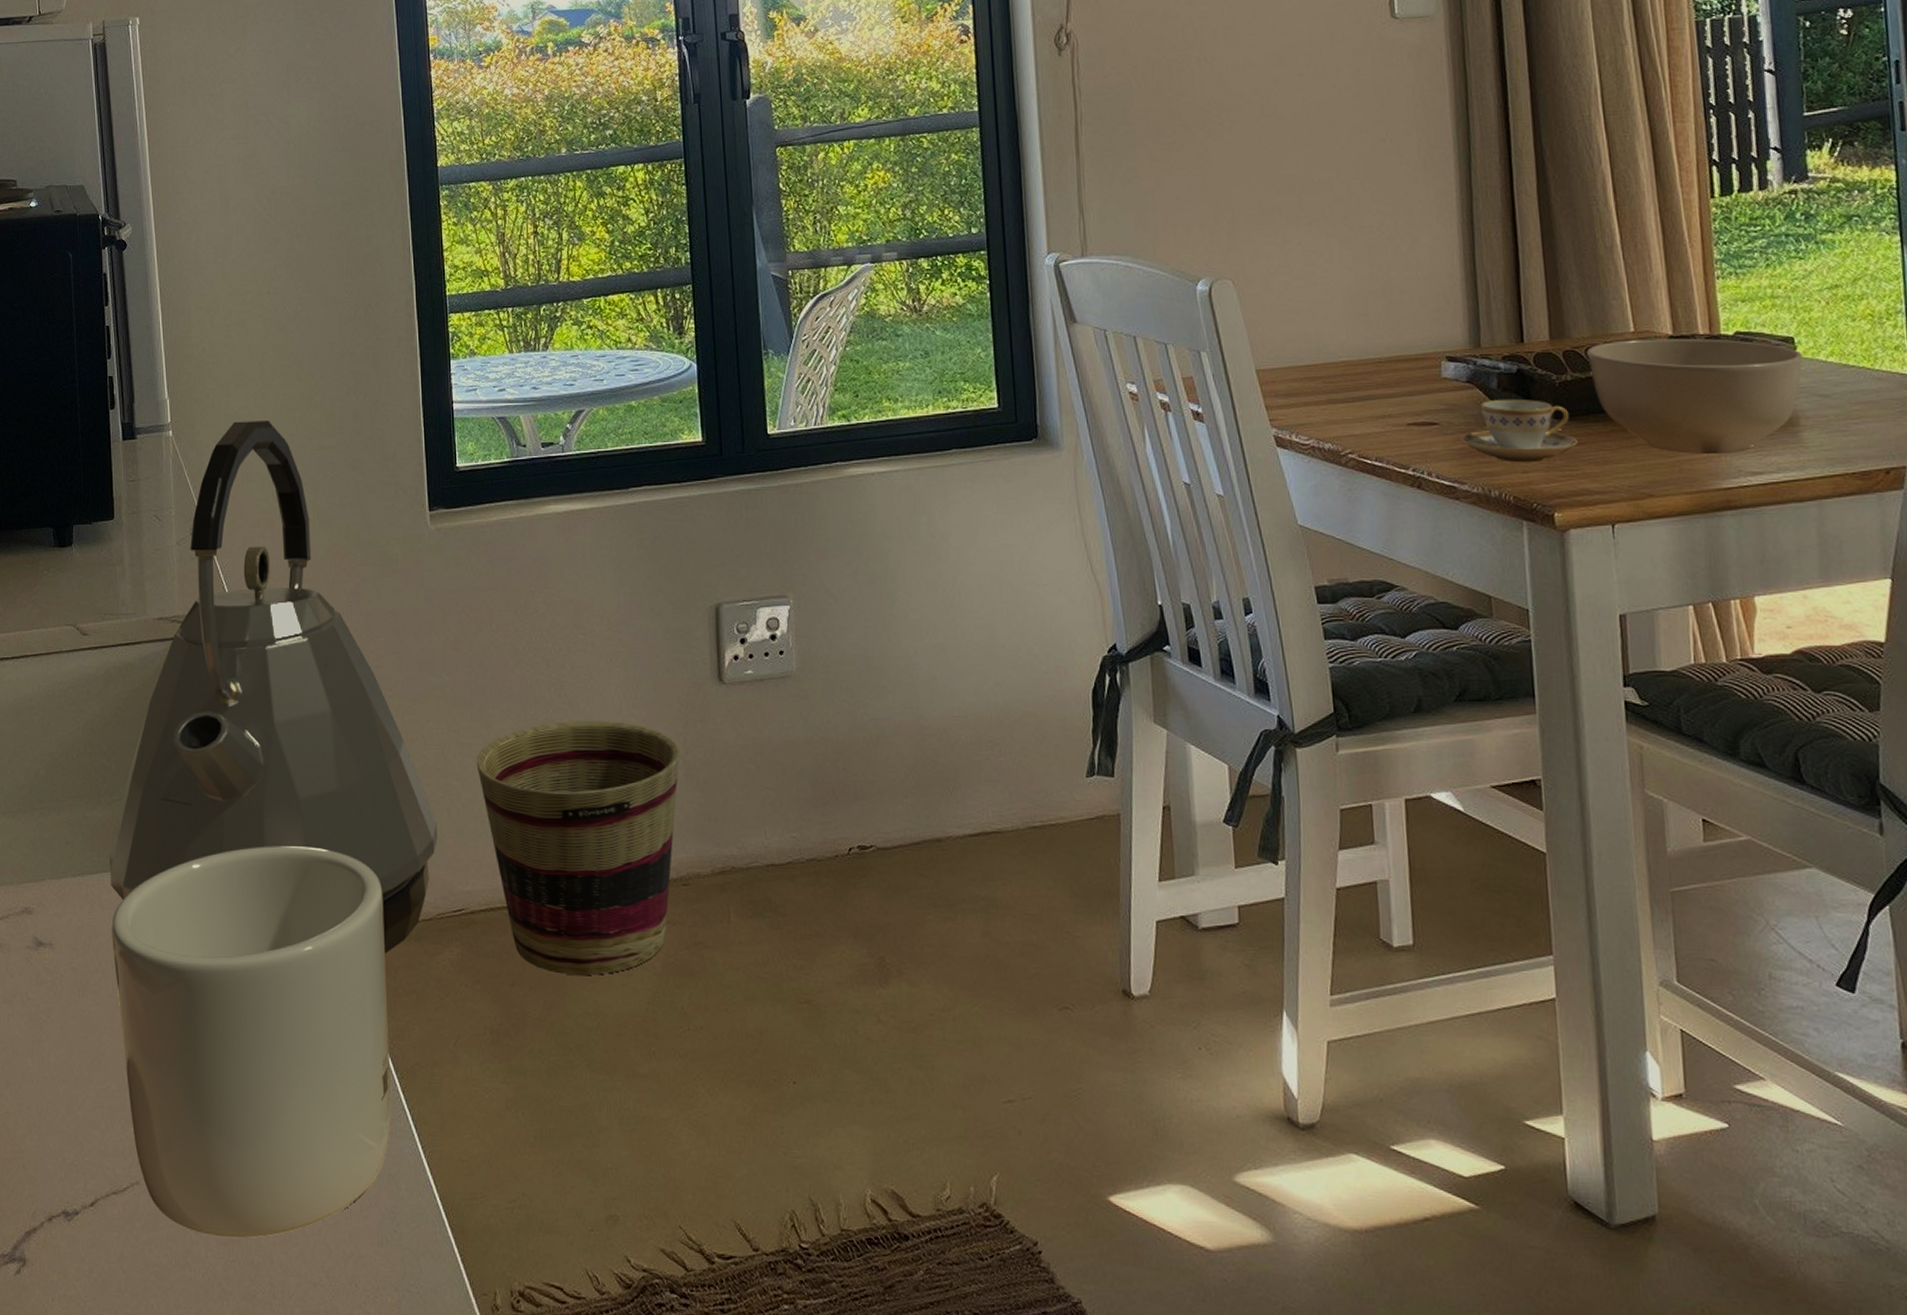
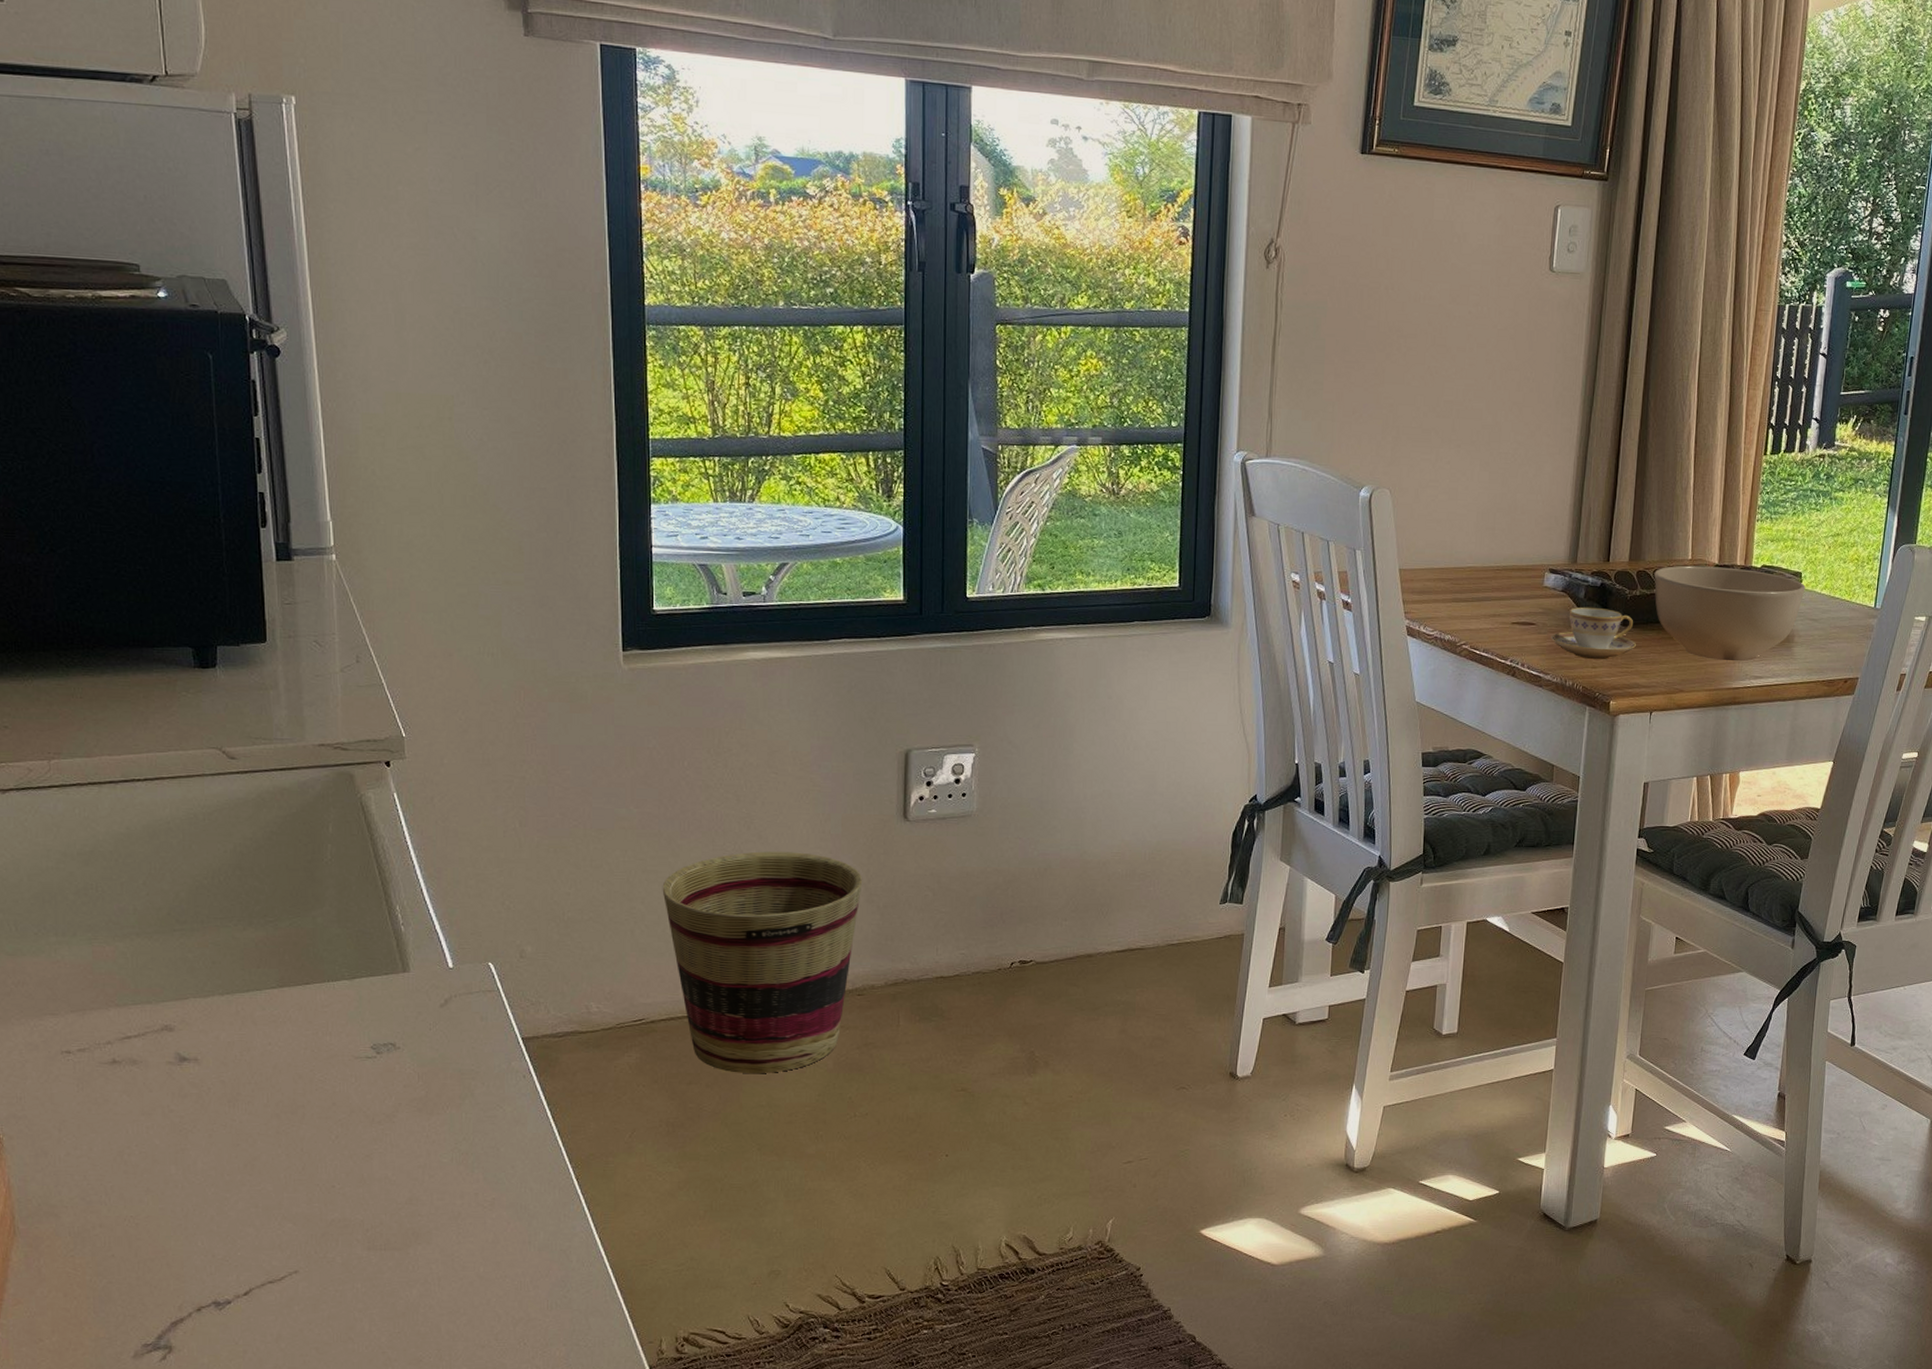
kettle: present [109,420,438,954] -> none [263,549,621,1060]
mug: present [111,846,391,1239] -> none [266,964,564,1314]

